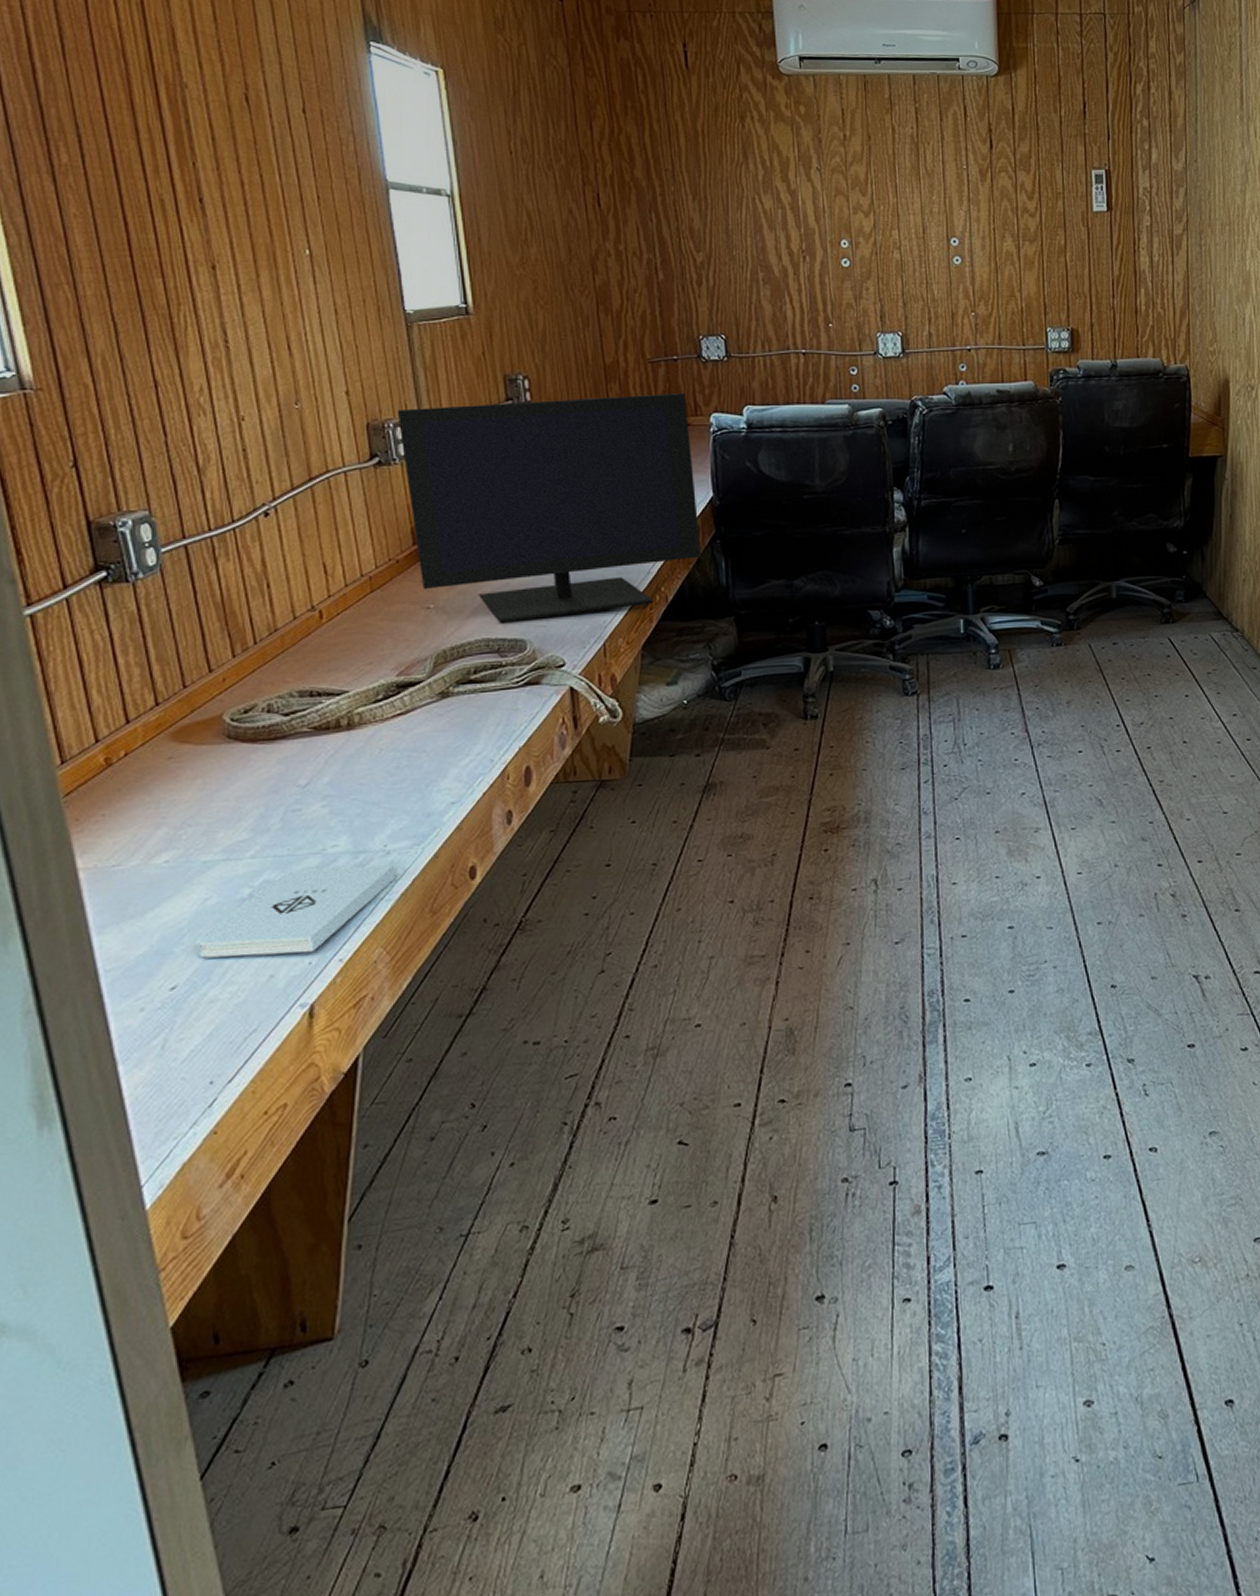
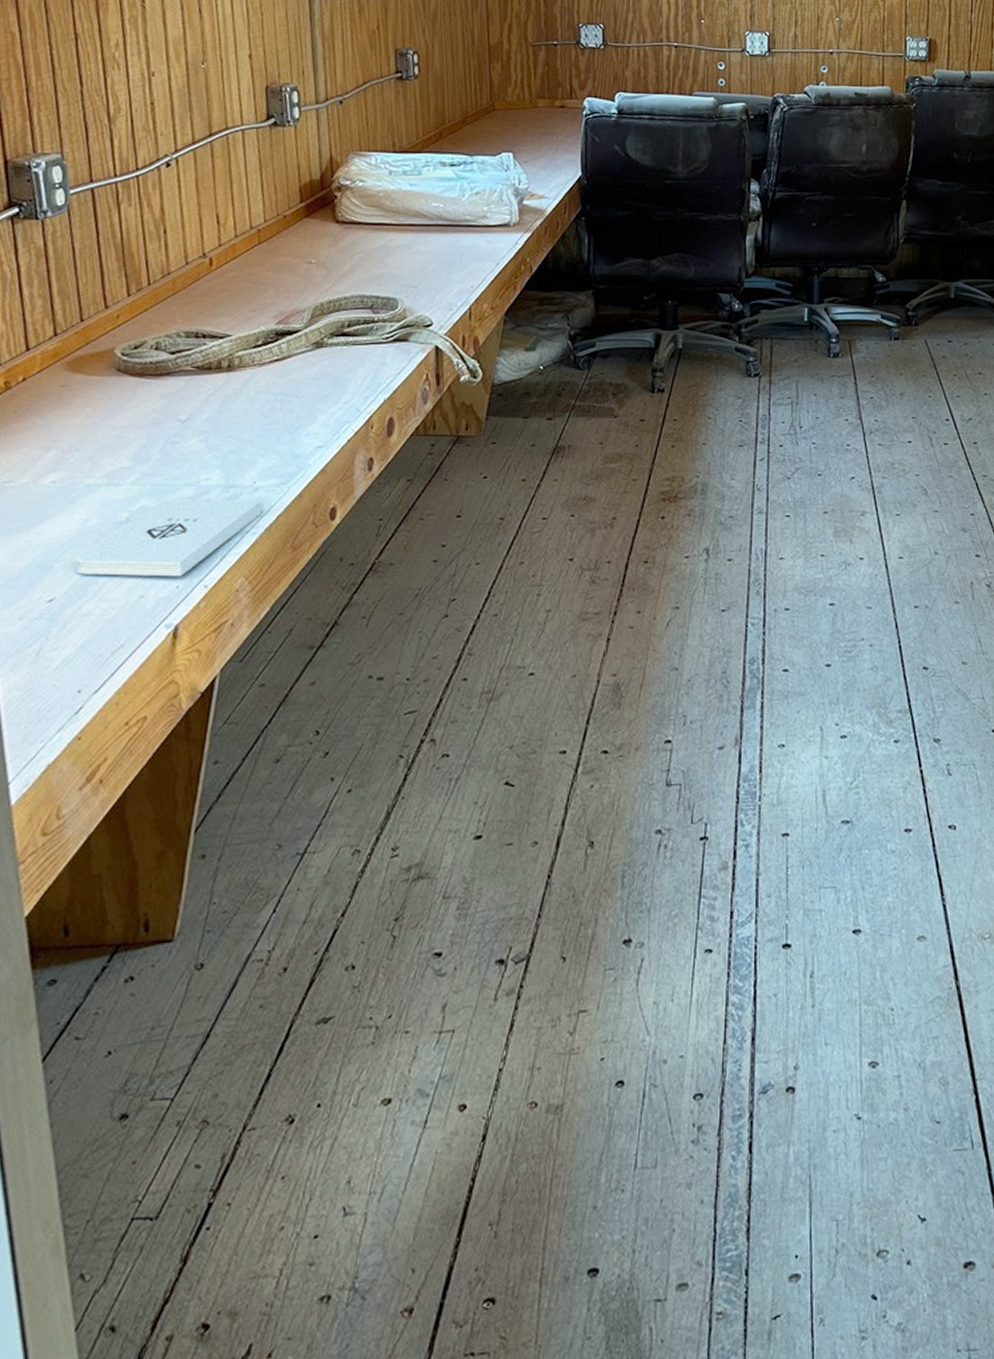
monitor: present [397,393,702,623] -> none [294,74,567,282]

